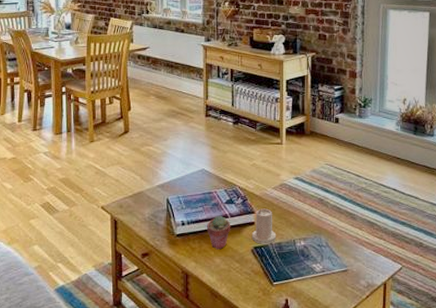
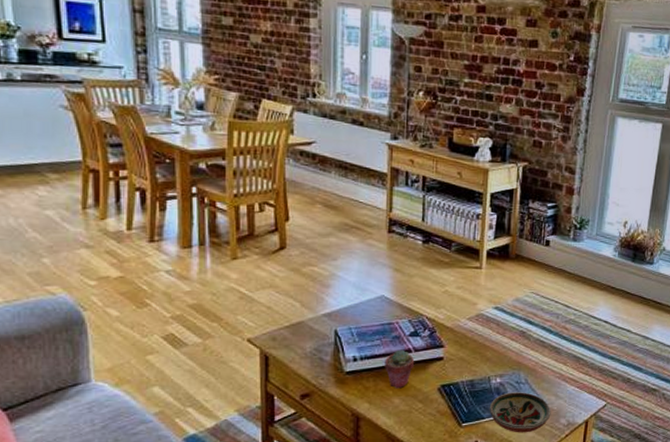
candle: present [251,208,277,244] -> none [439,342,469,382]
decorative bowl: none [296,254,352,293] -> present [489,392,551,433]

